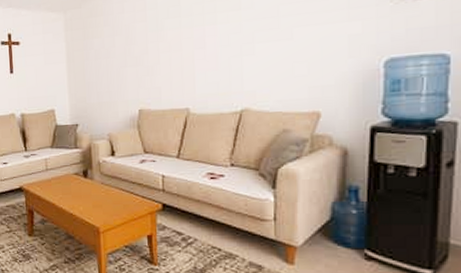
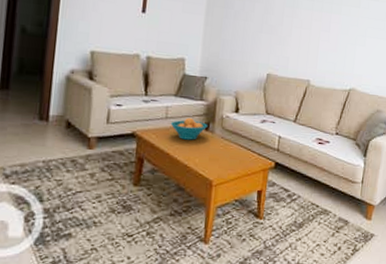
fruit bowl: none [51,166,87,189] -> present [170,117,208,140]

